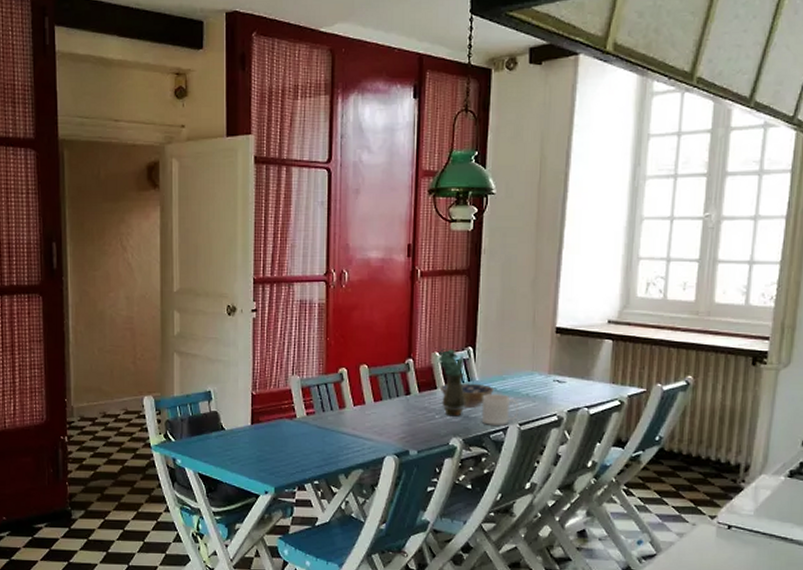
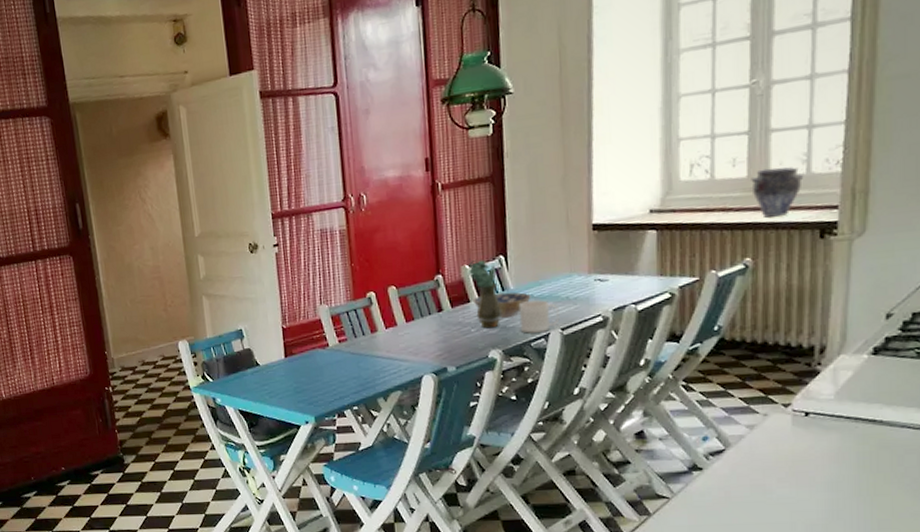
vase: none [698,295,743,340] -> present [751,167,804,218]

